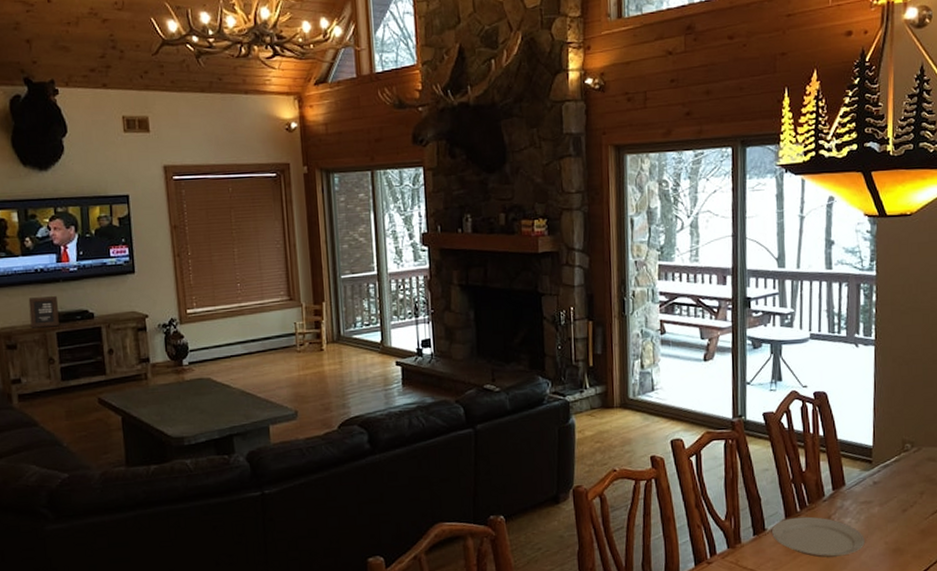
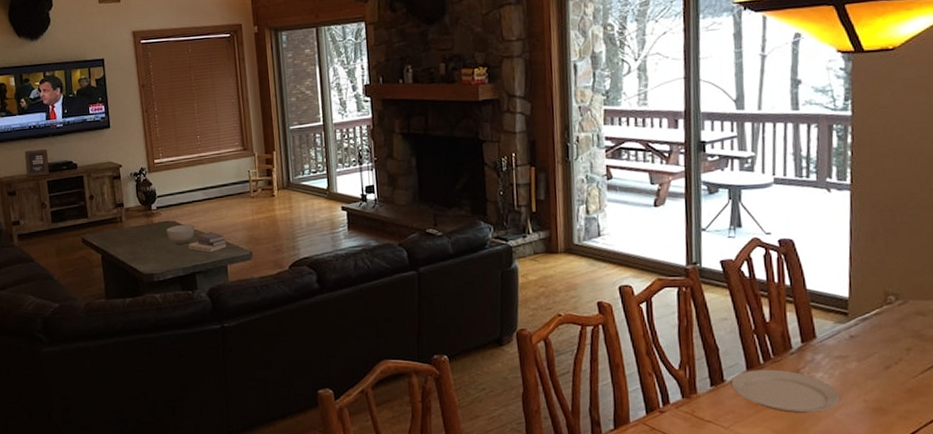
bowl: none [199,382,233,404] -> present [166,225,195,244]
books: none [225,389,269,413] -> present [188,232,227,253]

